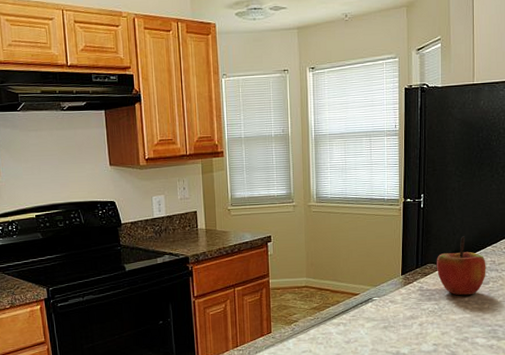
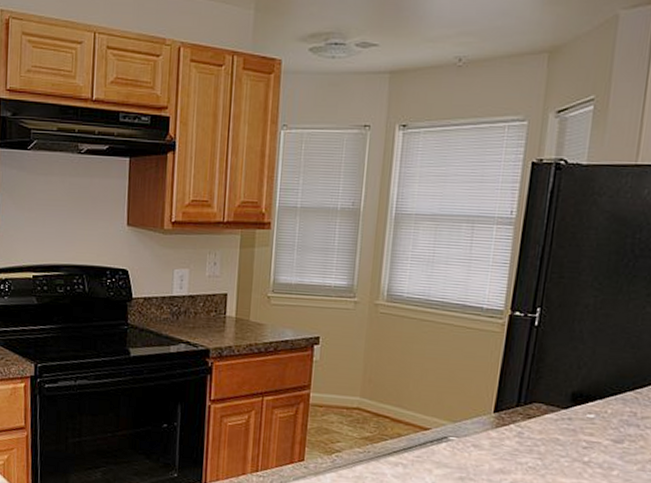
apple: present [436,236,486,296] -> none [546,372,623,454]

